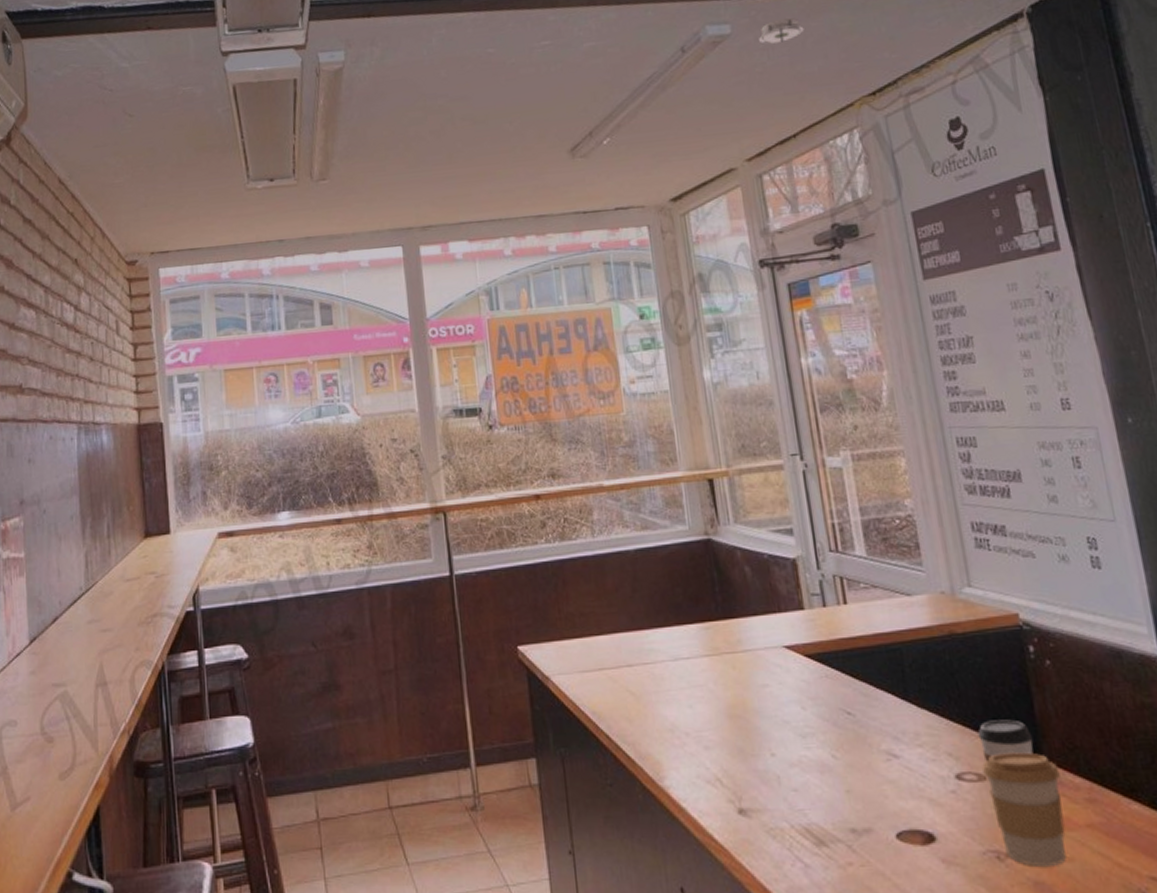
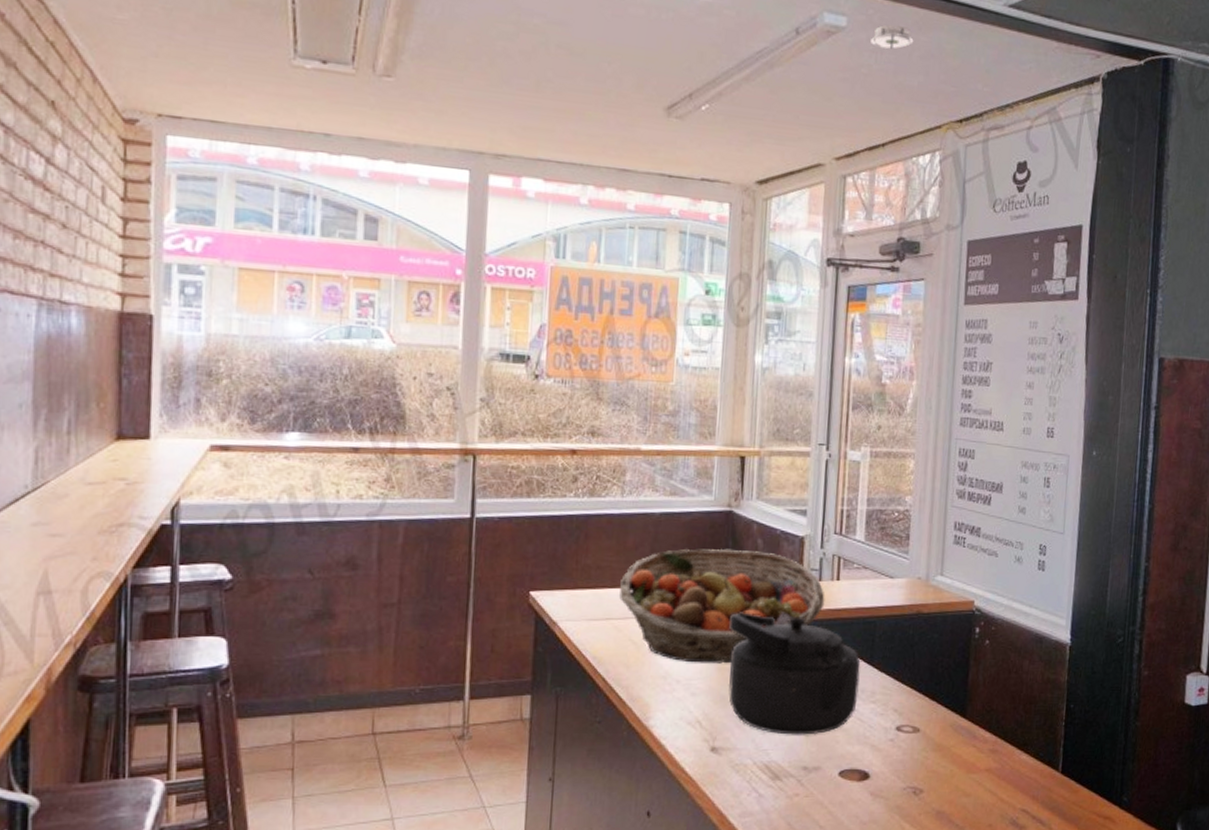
fruit basket: none [607,580,836,712] -> present [619,548,825,664]
kettle: none [730,649,900,791] -> present [728,612,861,735]
coffee cup: present [977,719,1034,762] -> none [921,685,962,718]
coffee cup: present [982,752,1066,866] -> none [918,711,976,800]

